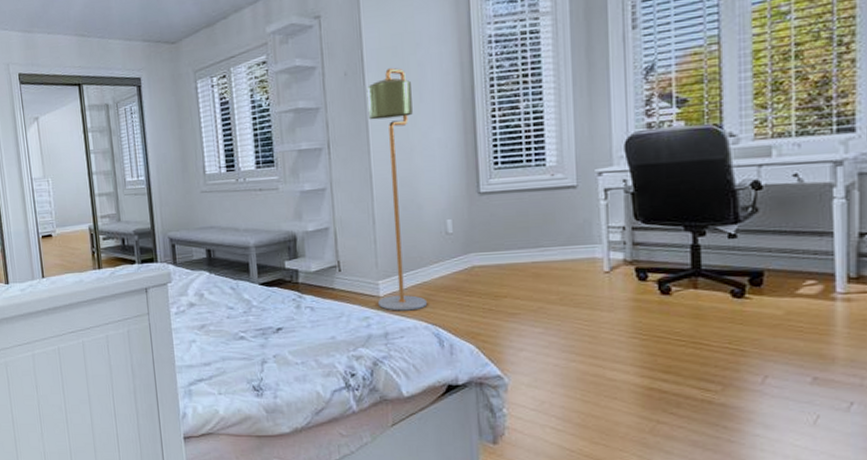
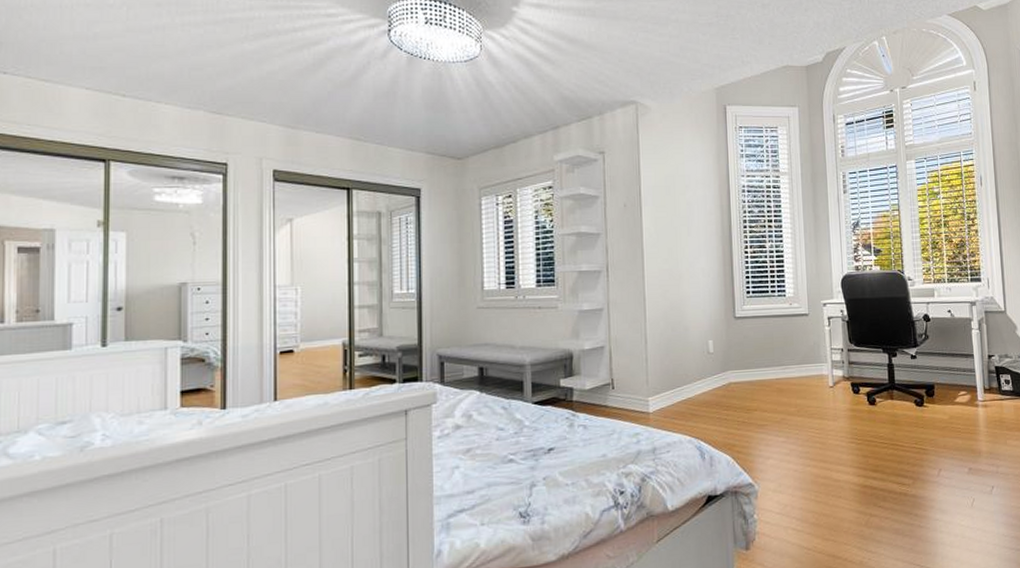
floor lamp: present [366,67,428,311] -> none [643,203,692,427]

